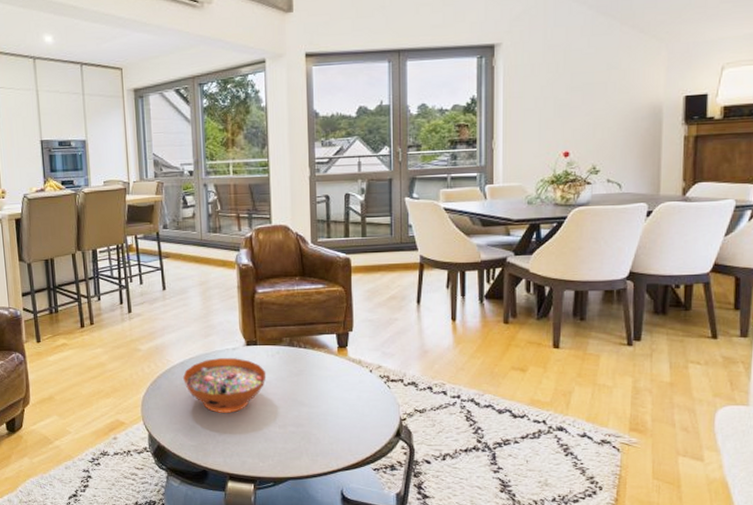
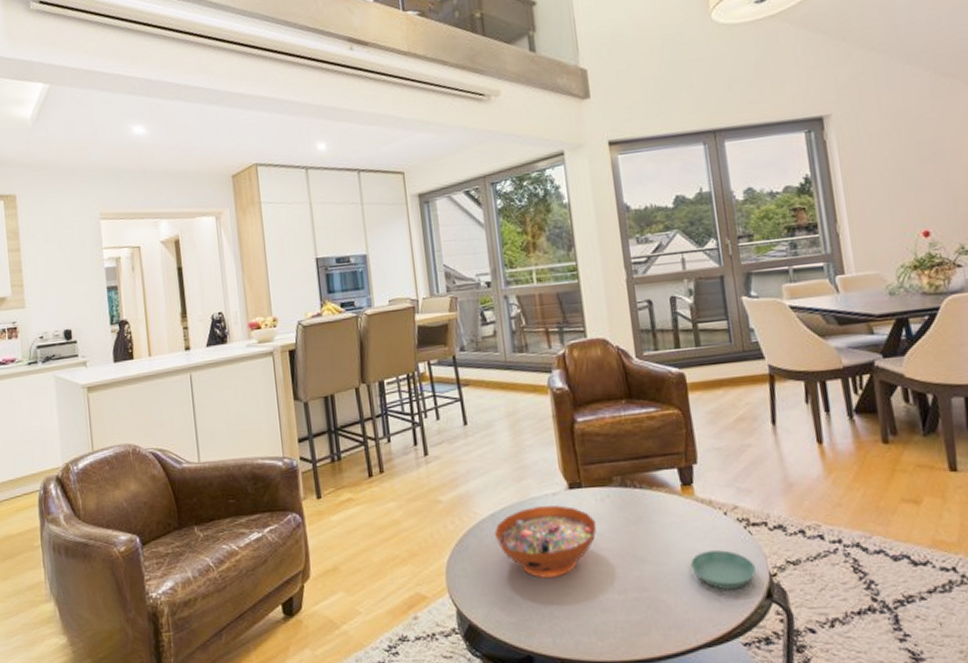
saucer: none [339,399,391,429] -> present [690,550,757,590]

